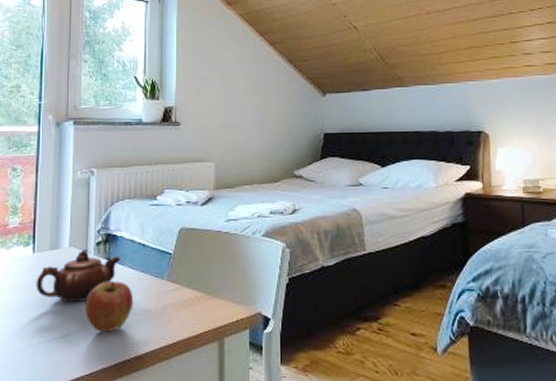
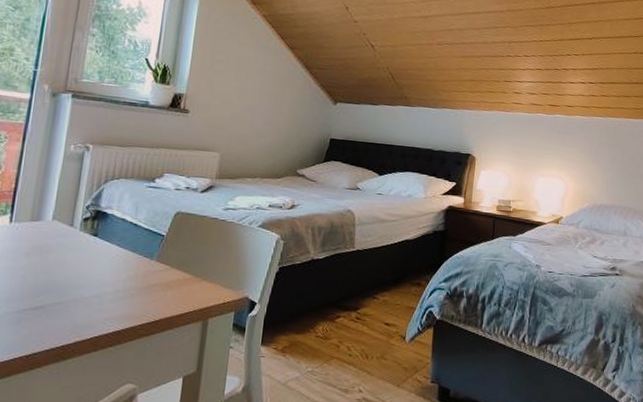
teapot: present [36,250,121,303] -> none [9,224,109,276]
fruit: present [84,281,134,333] -> none [62,256,119,307]

